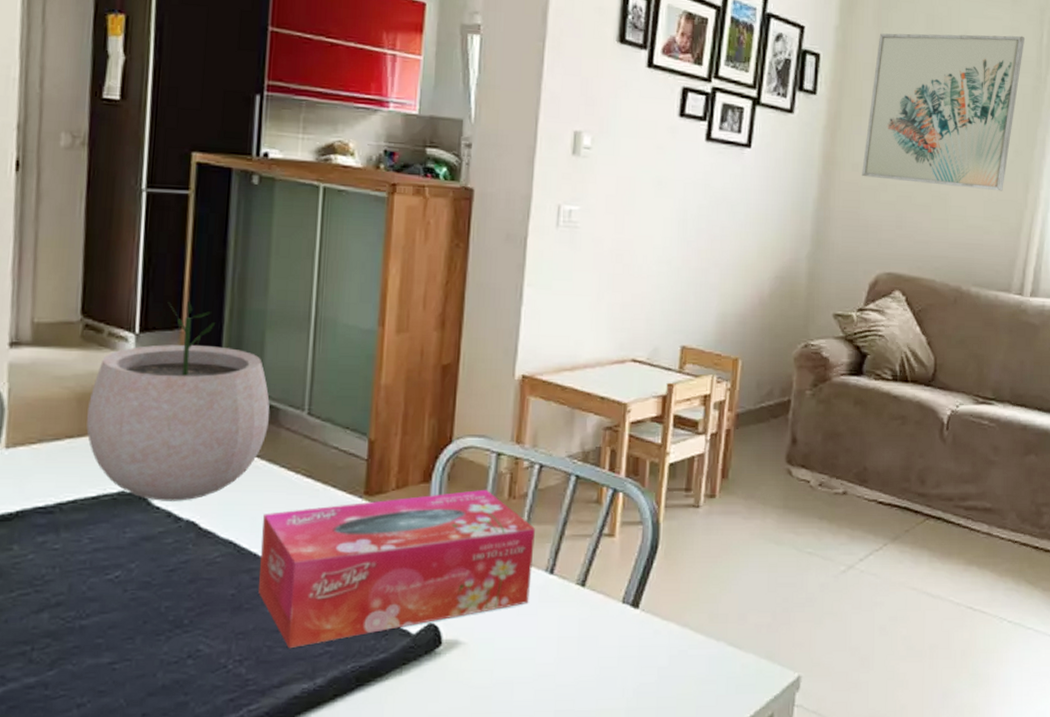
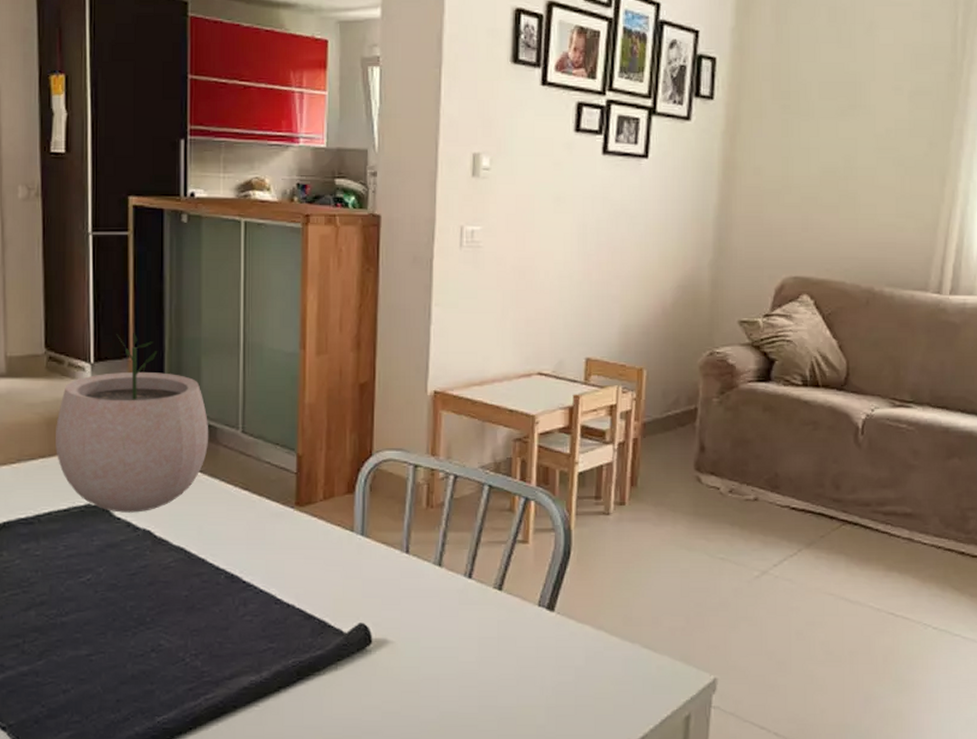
tissue box: present [259,489,535,648] -> none [208,499,453,644]
wall art: present [862,33,1024,191] -> none [764,20,937,186]

